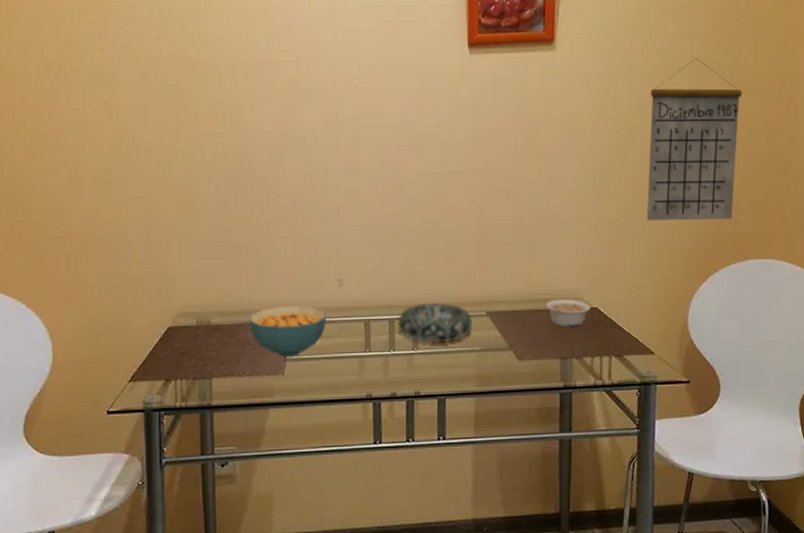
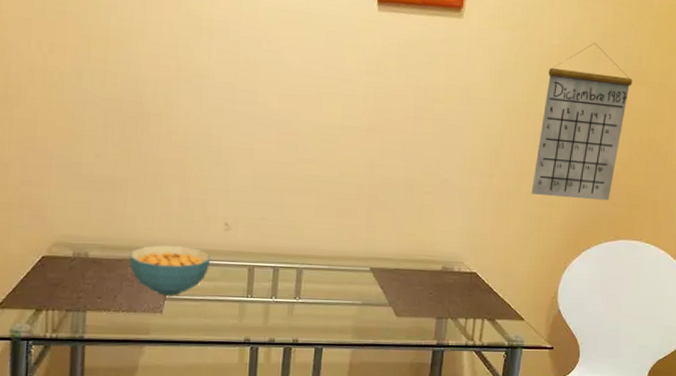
decorative bowl: present [398,302,473,343] -> none [282,253,356,294]
legume: present [545,298,591,328] -> none [427,261,470,290]

